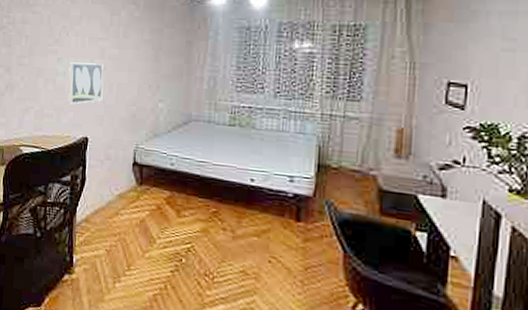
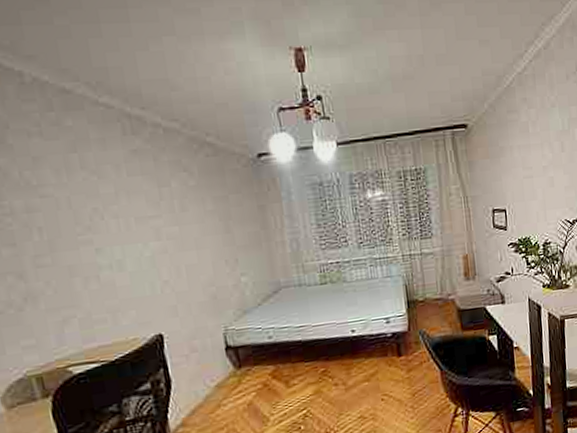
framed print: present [68,62,103,105] -> none [114,246,171,301]

